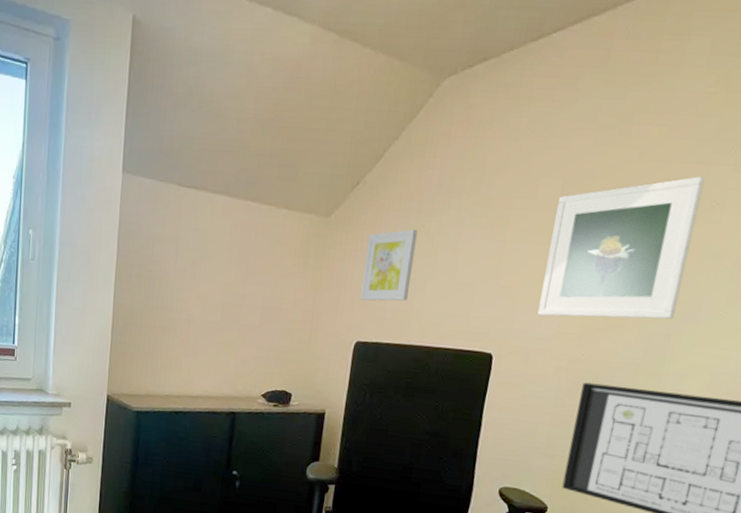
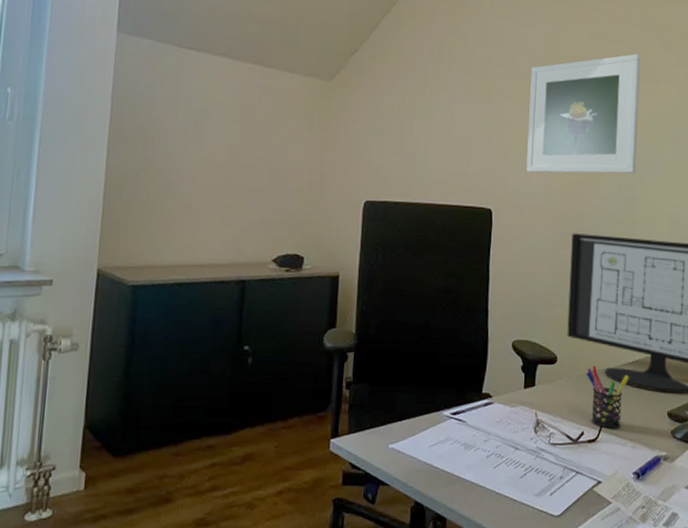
wall art: present [361,229,418,301] -> none [366,93,414,161]

